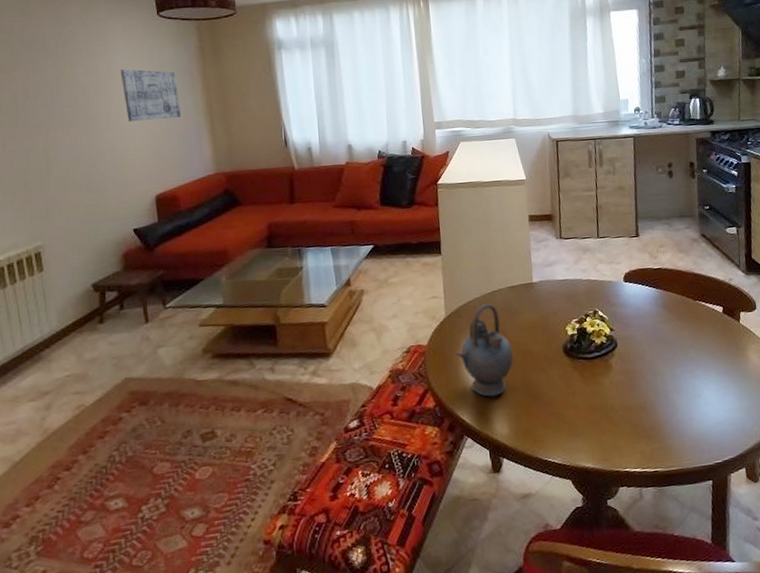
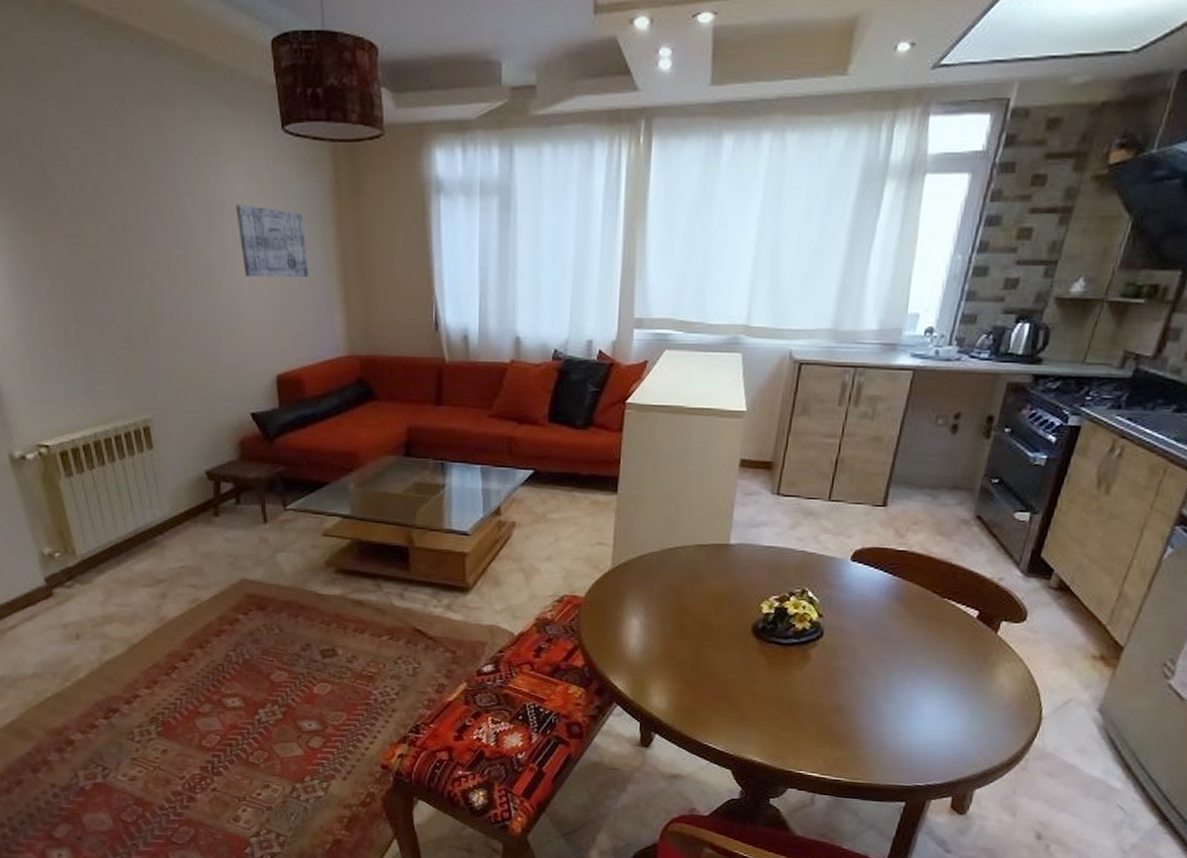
teapot: present [456,303,514,397] -> none [617,561,689,668]

